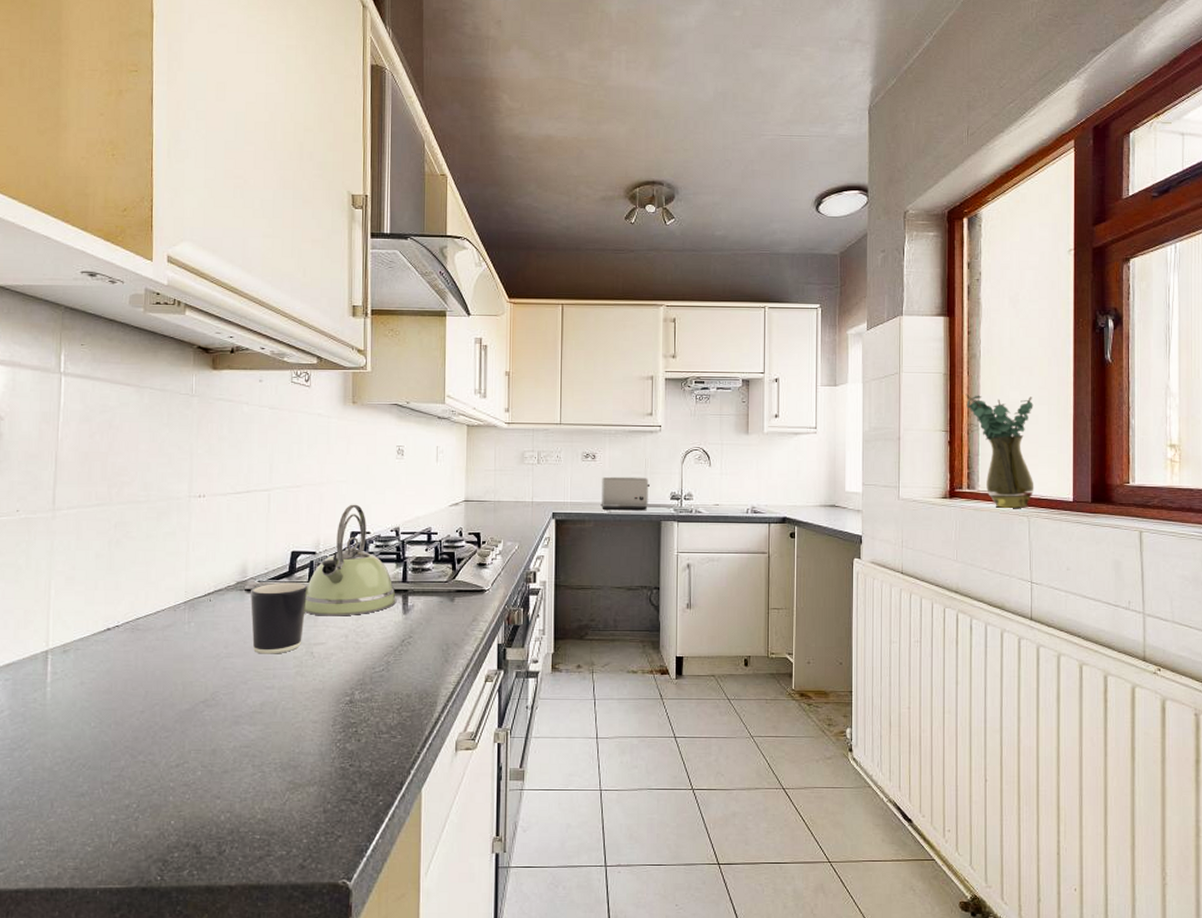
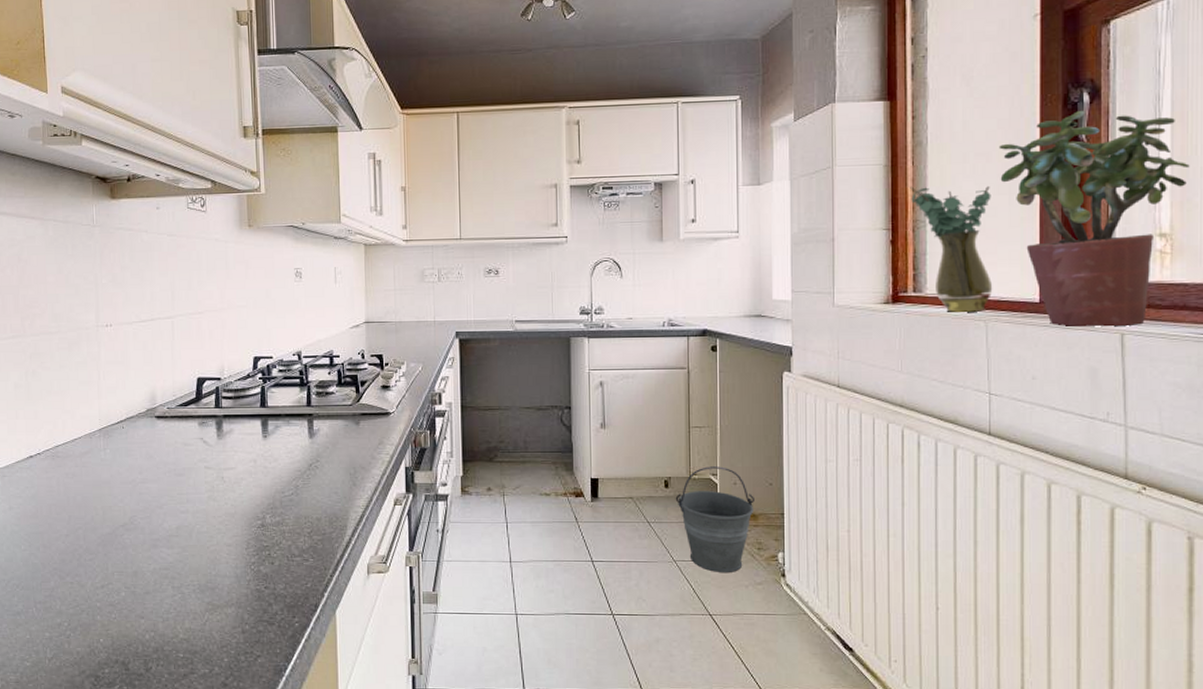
mug: present [251,582,308,654] -> none [161,409,215,479]
kettle: present [304,504,397,616] -> none [212,329,303,441]
toaster: present [600,476,650,511] -> none [505,291,557,328]
bucket: none [754,646,826,747] -> present [675,466,754,572]
potted plant: none [1040,335,1193,525] -> present [999,111,1190,328]

